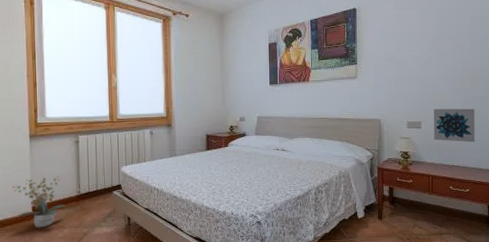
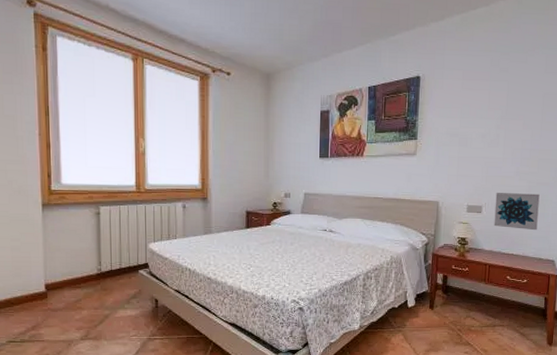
potted plant: present [13,176,65,228] -> none [22,251,83,309]

